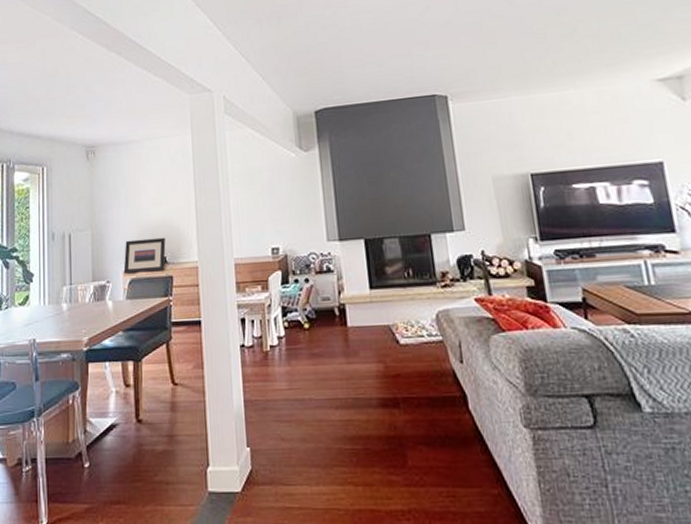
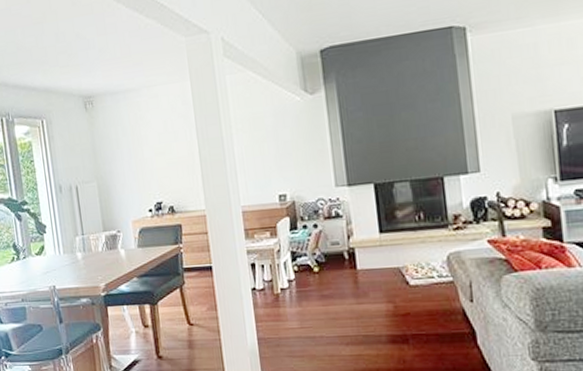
picture frame: present [123,237,166,274] -> none [131,187,173,224]

